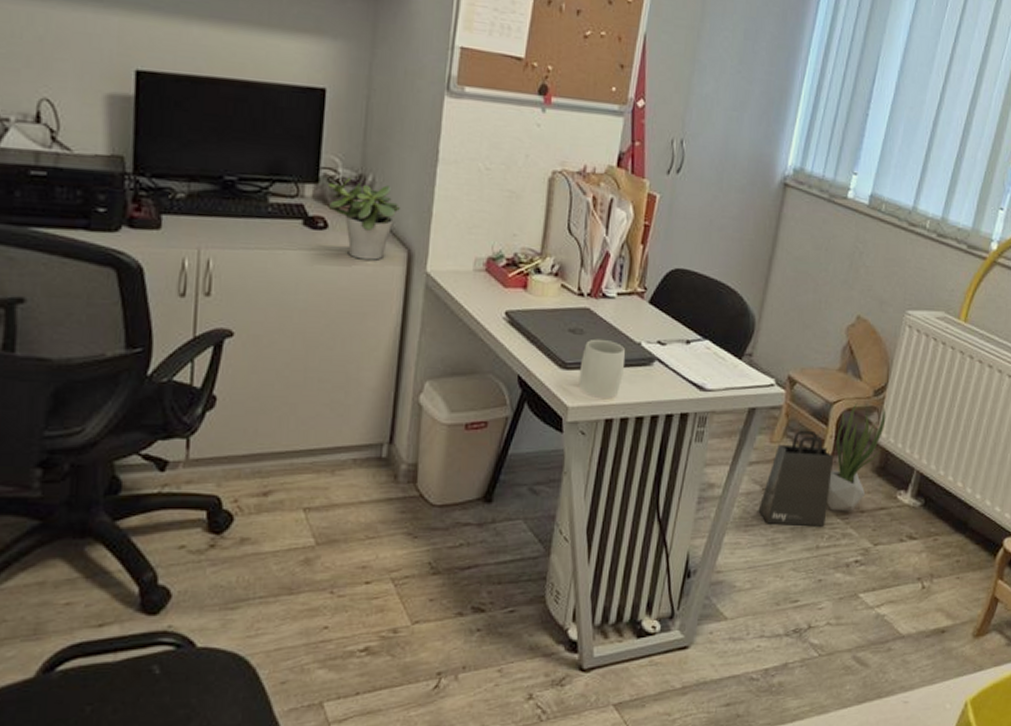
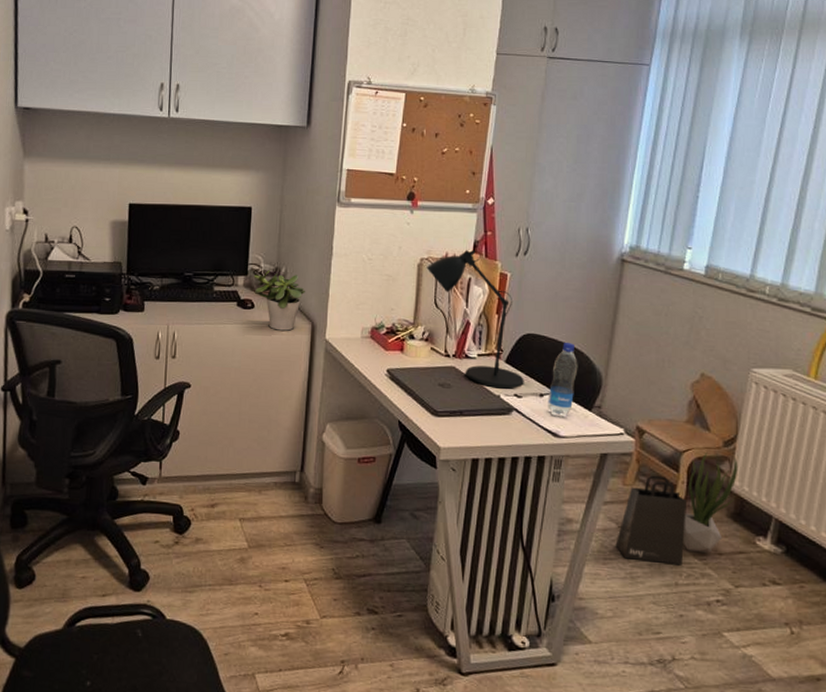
desk lamp: none [559,163,670,335] -> present [426,250,524,389]
mug: present [578,338,626,399] -> none [448,392,487,442]
bottle: none [694,279,731,368] -> present [548,342,578,418]

